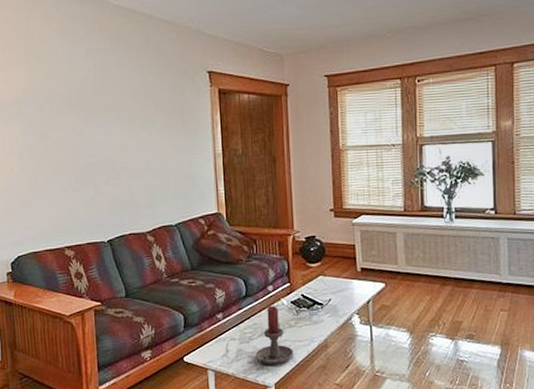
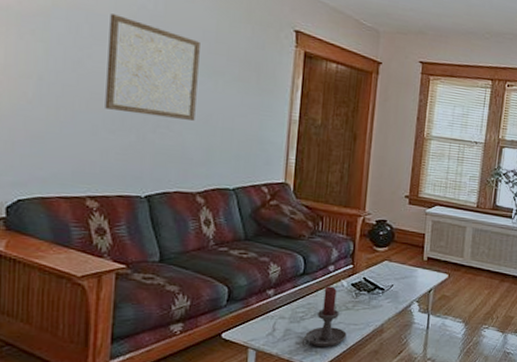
wall art: none [63,90,137,171] -> present [105,14,200,121]

